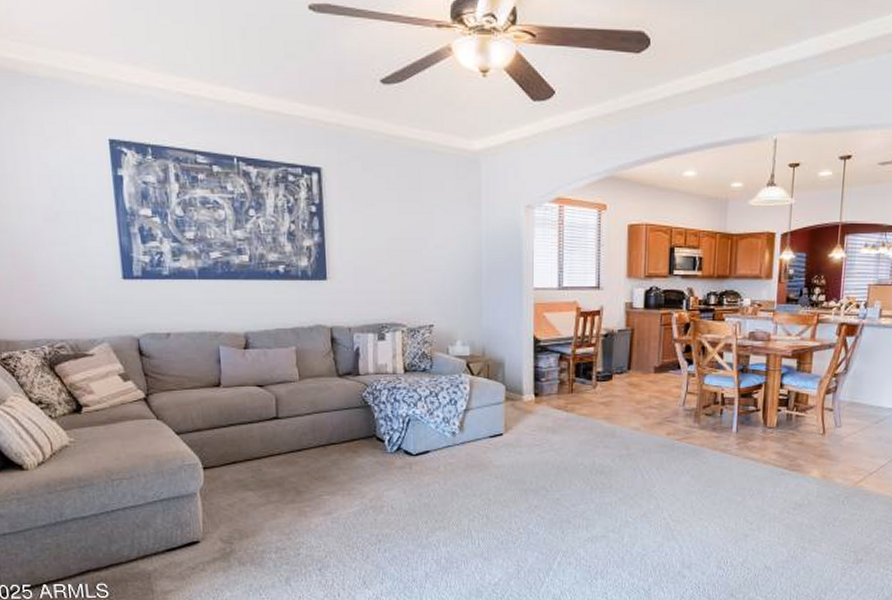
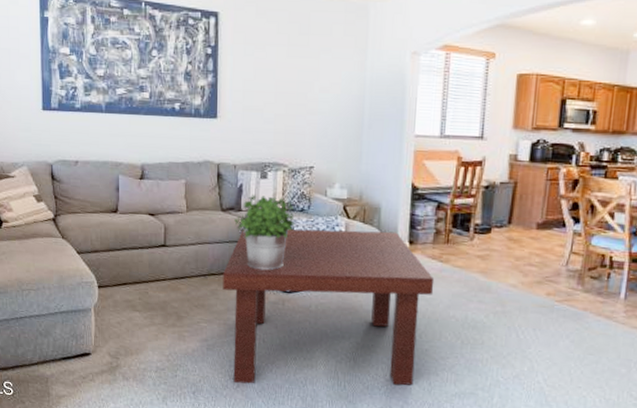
coffee table: none [344,385,561,555] -> present [223,228,435,386]
potted plant: none [353,357,417,435] -> present [234,194,295,271]

